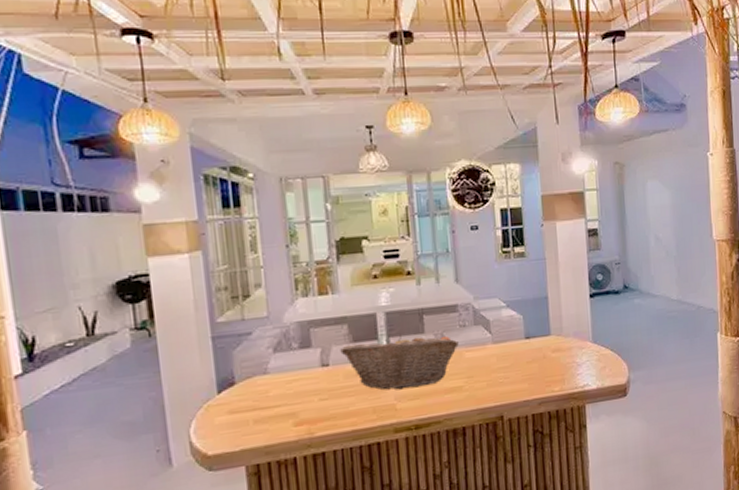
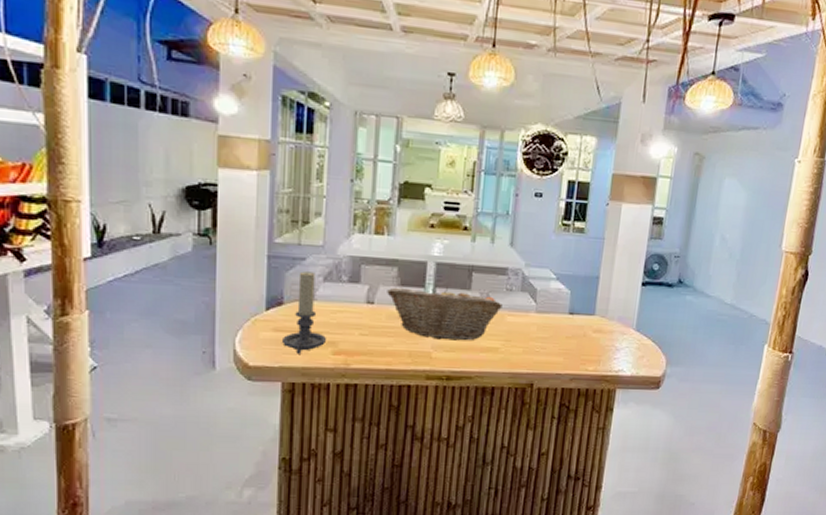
candle holder: none [238,345,287,433] -> present [281,271,327,354]

